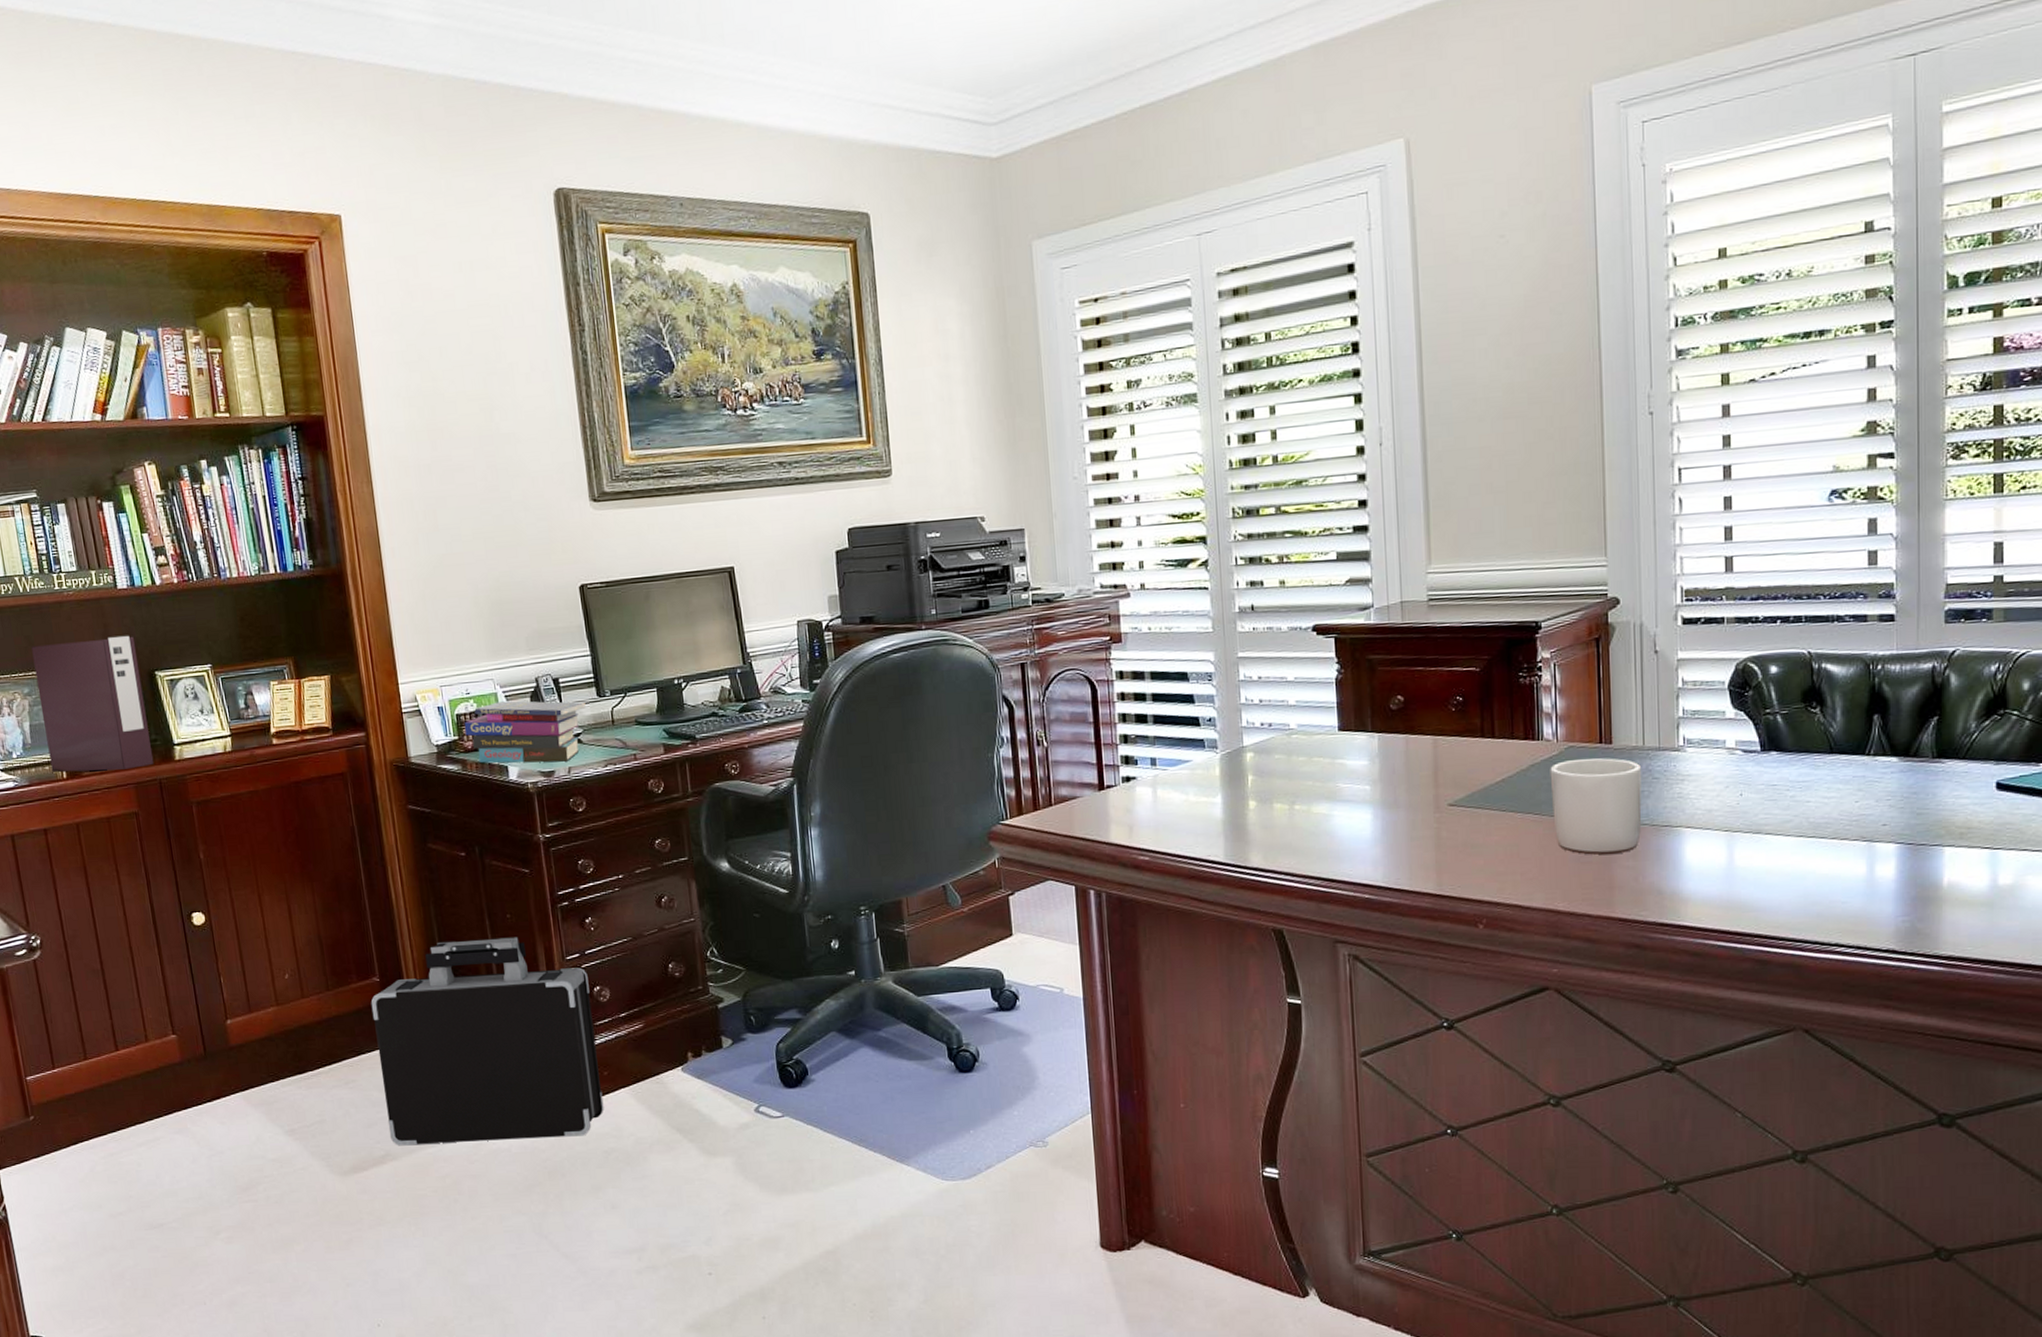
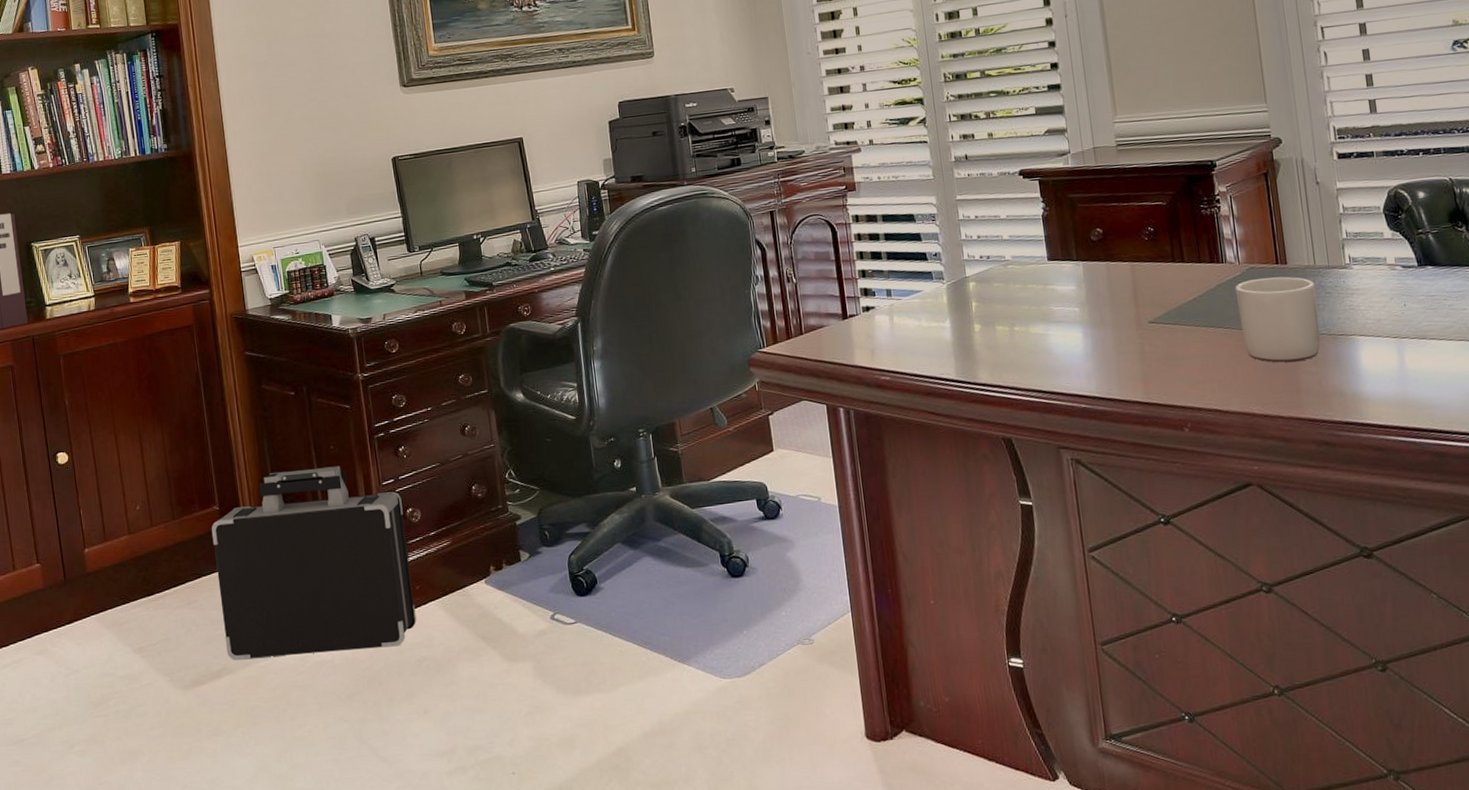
books: present [464,701,586,763] -> none [294,257,398,313]

